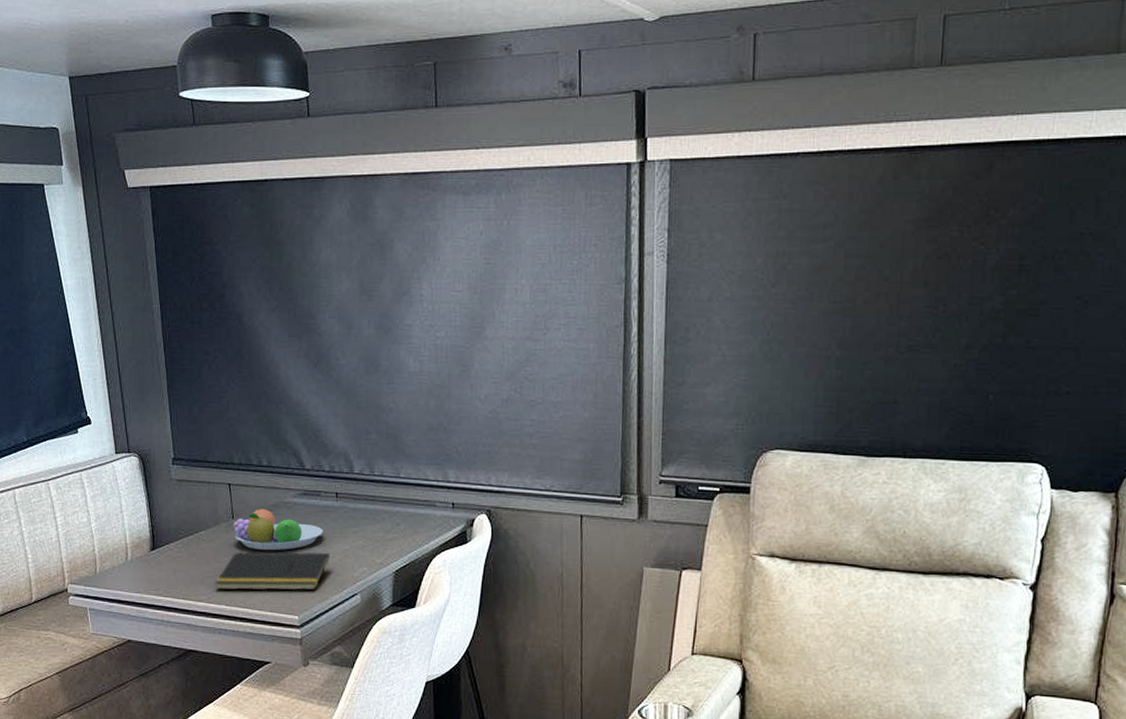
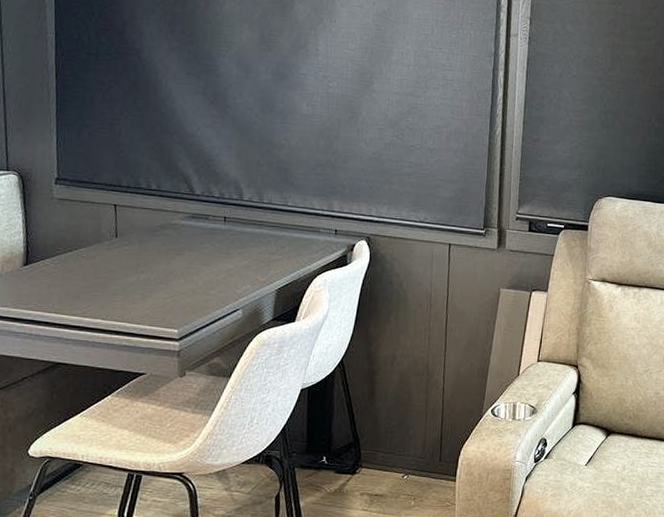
notepad: present [214,551,330,591] -> none [91,268,214,306]
fruit bowl: present [232,507,323,551] -> none [115,228,209,269]

